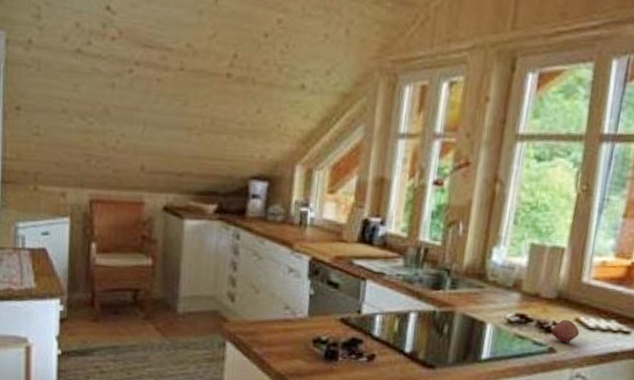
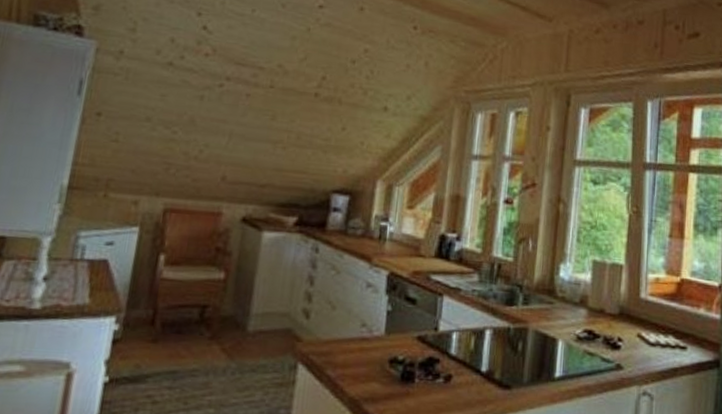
fruit: present [551,319,580,343] -> none [617,334,643,359]

